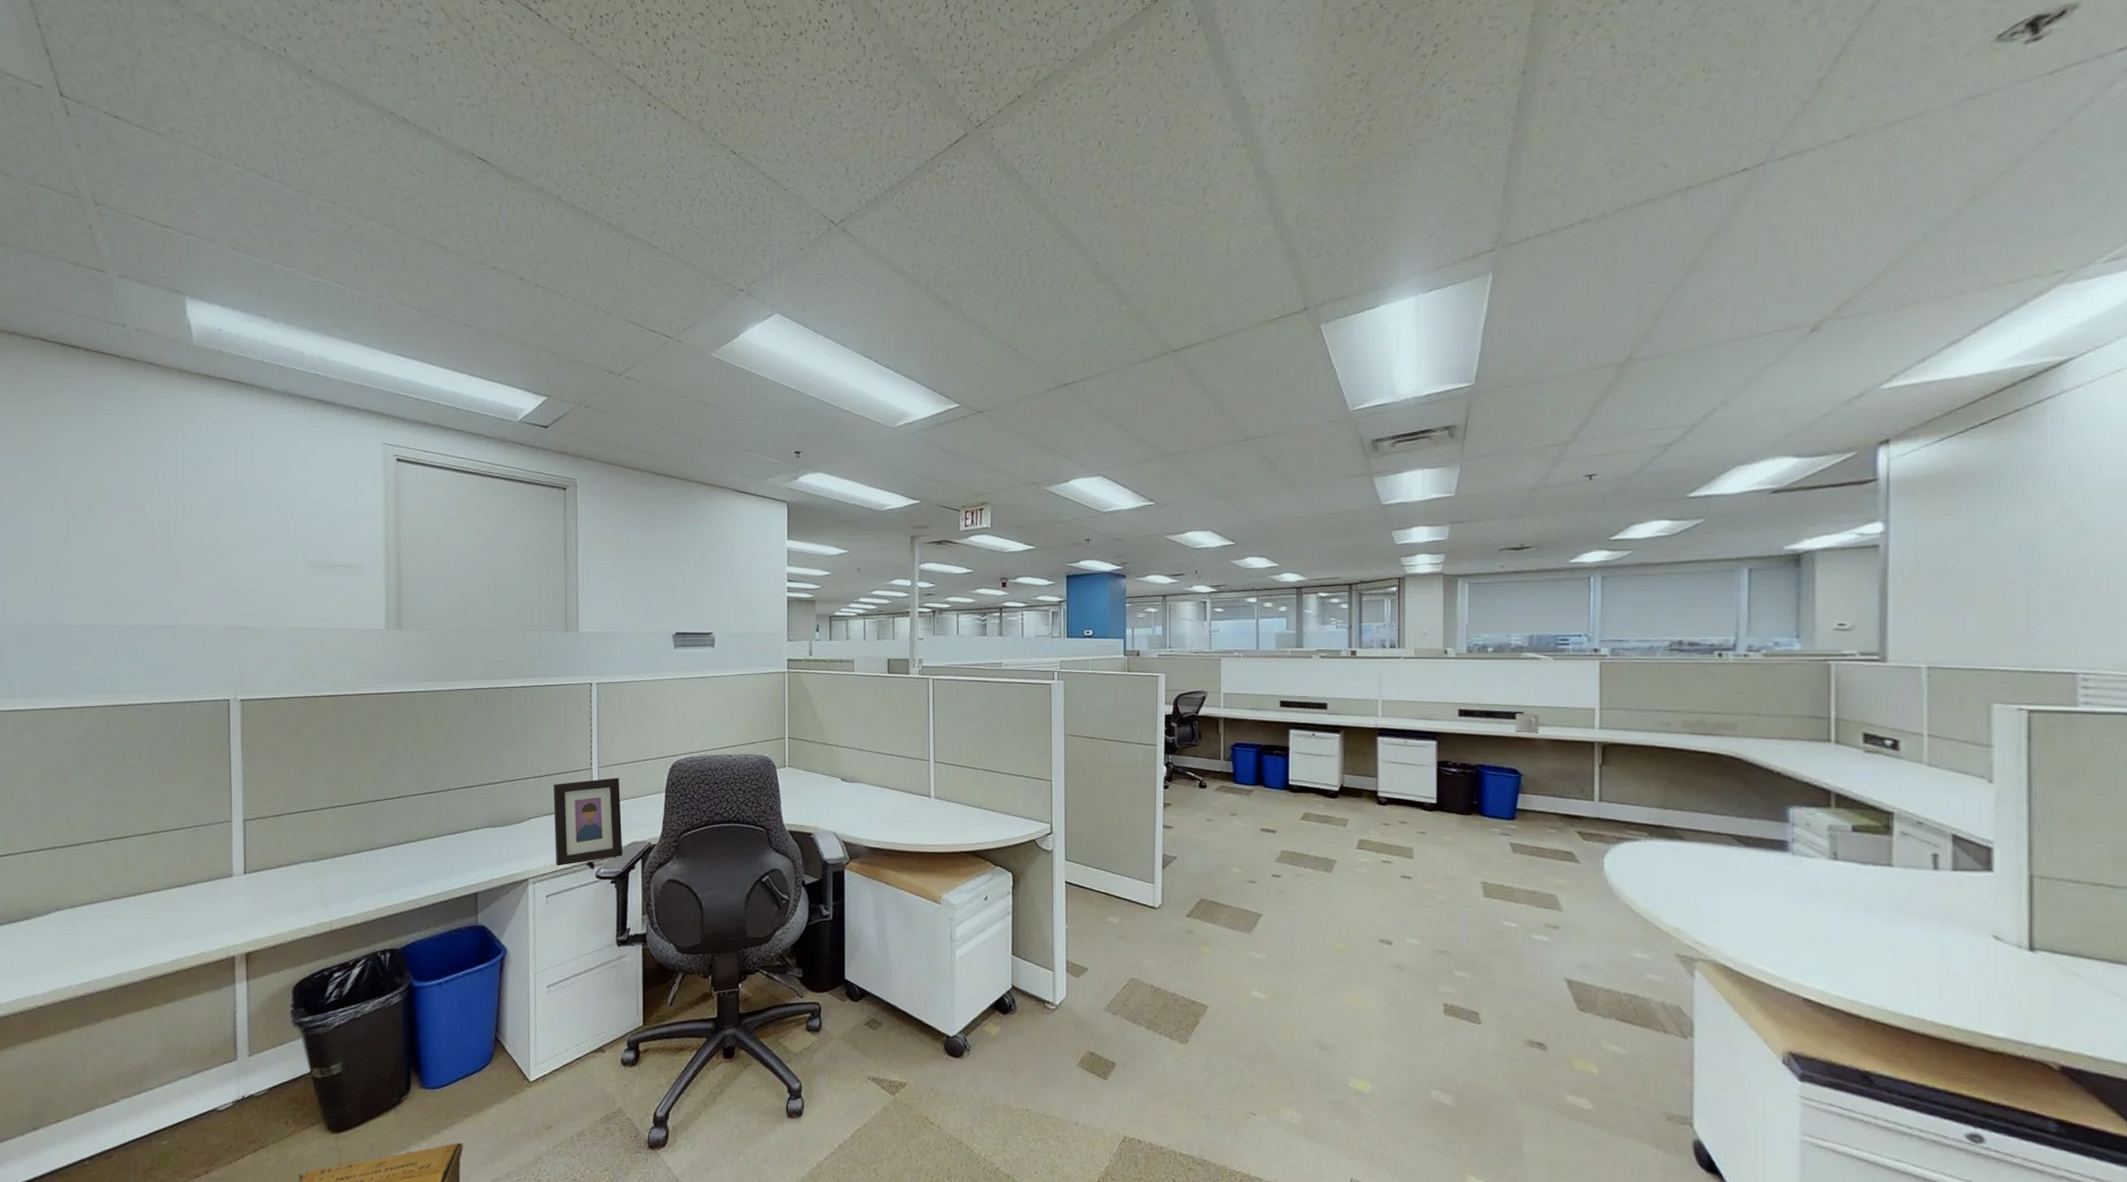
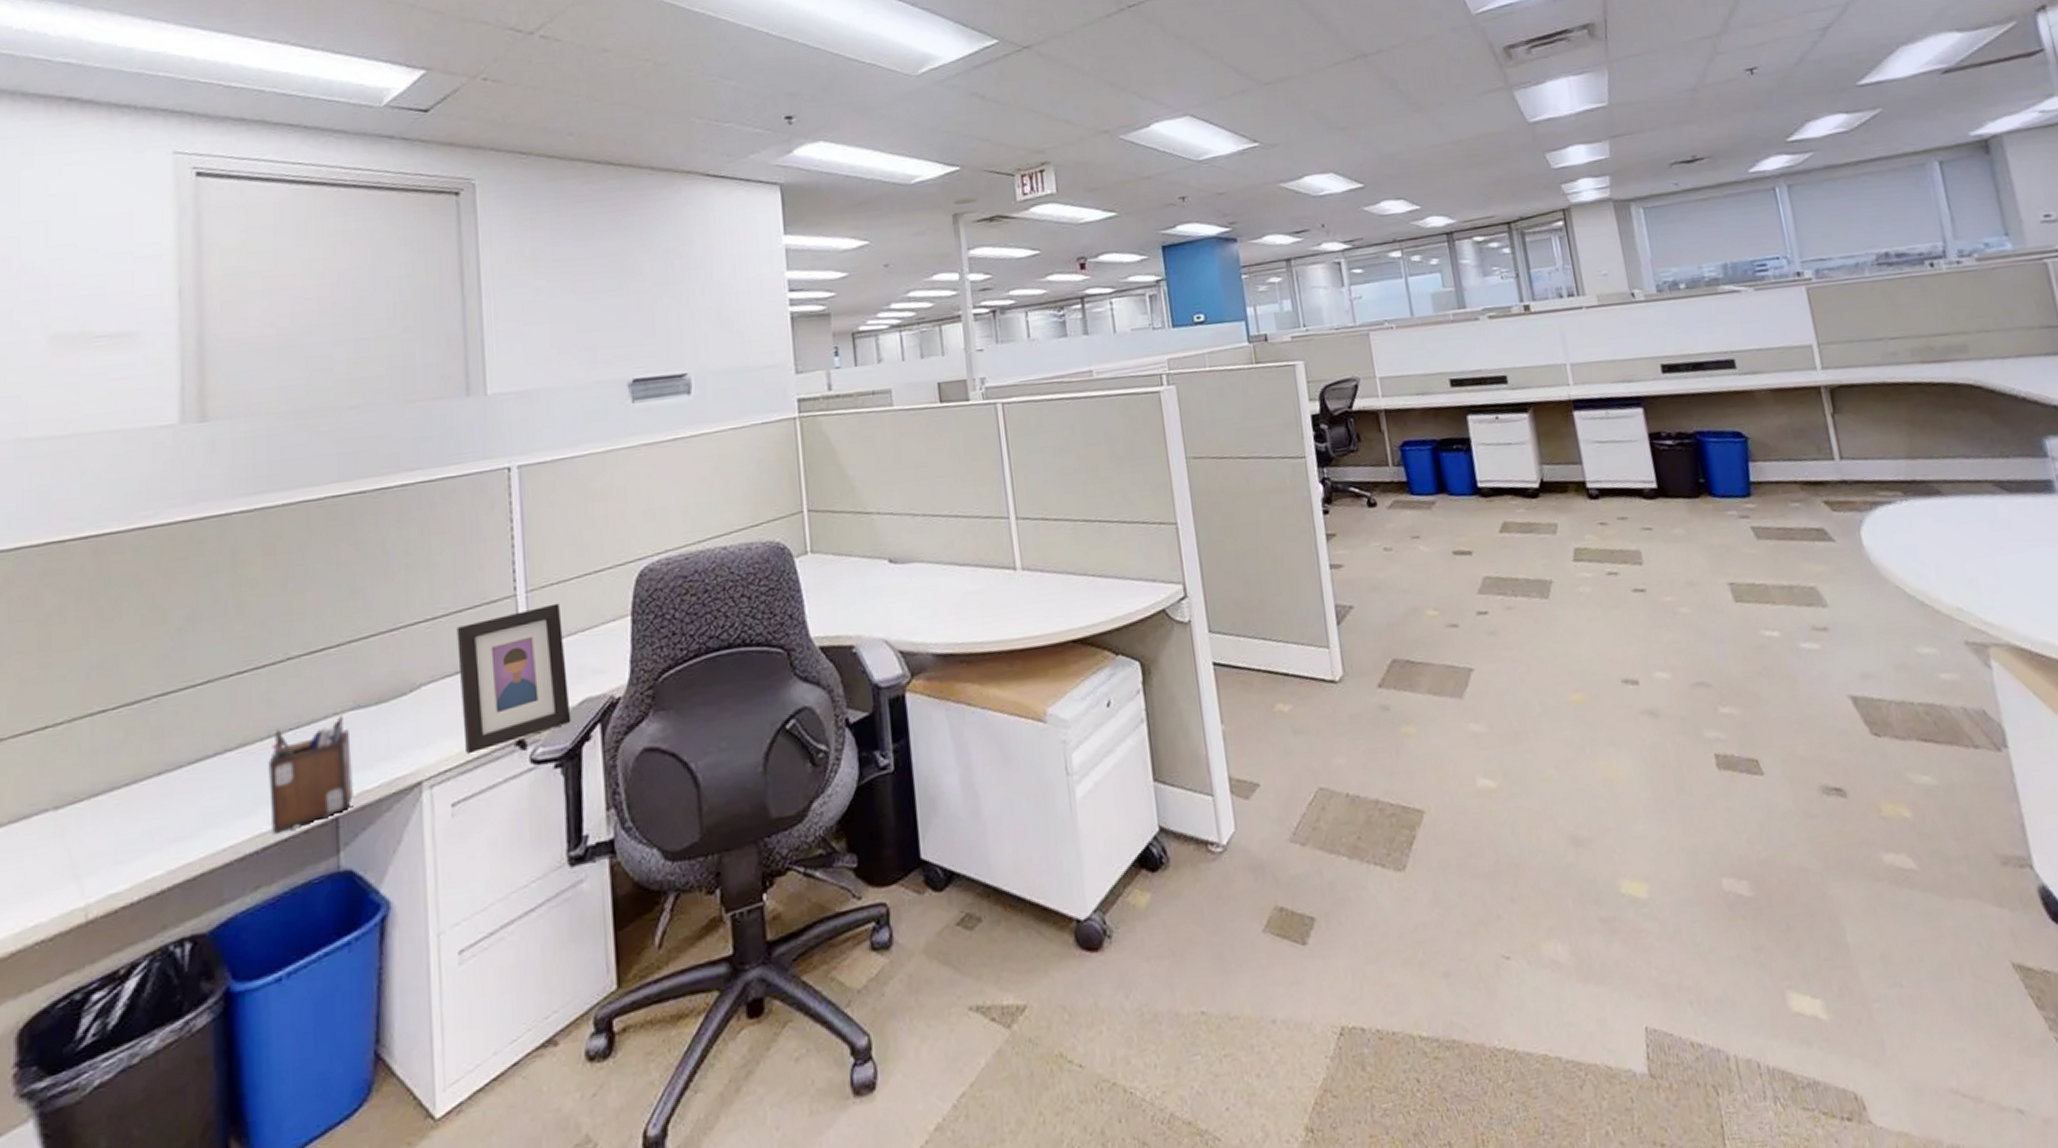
desk organizer: none [436,829,487,896] -> present [268,714,354,834]
mug: present [1515,713,1539,733] -> none [1725,359,1757,386]

